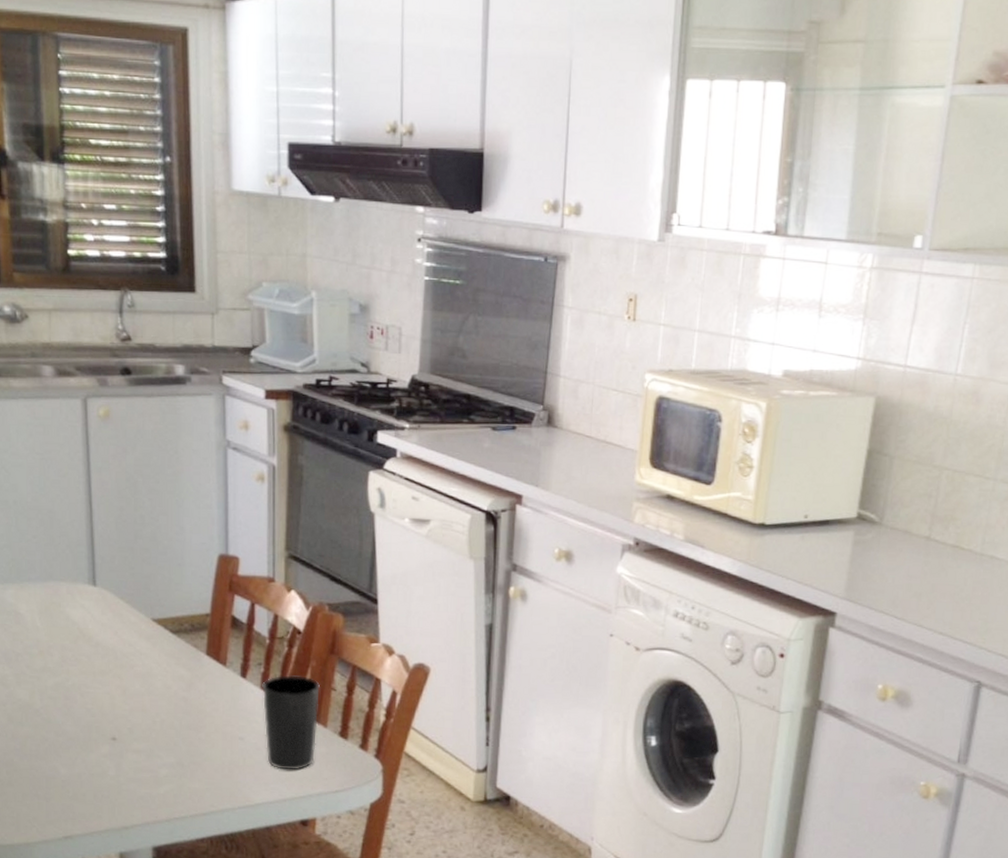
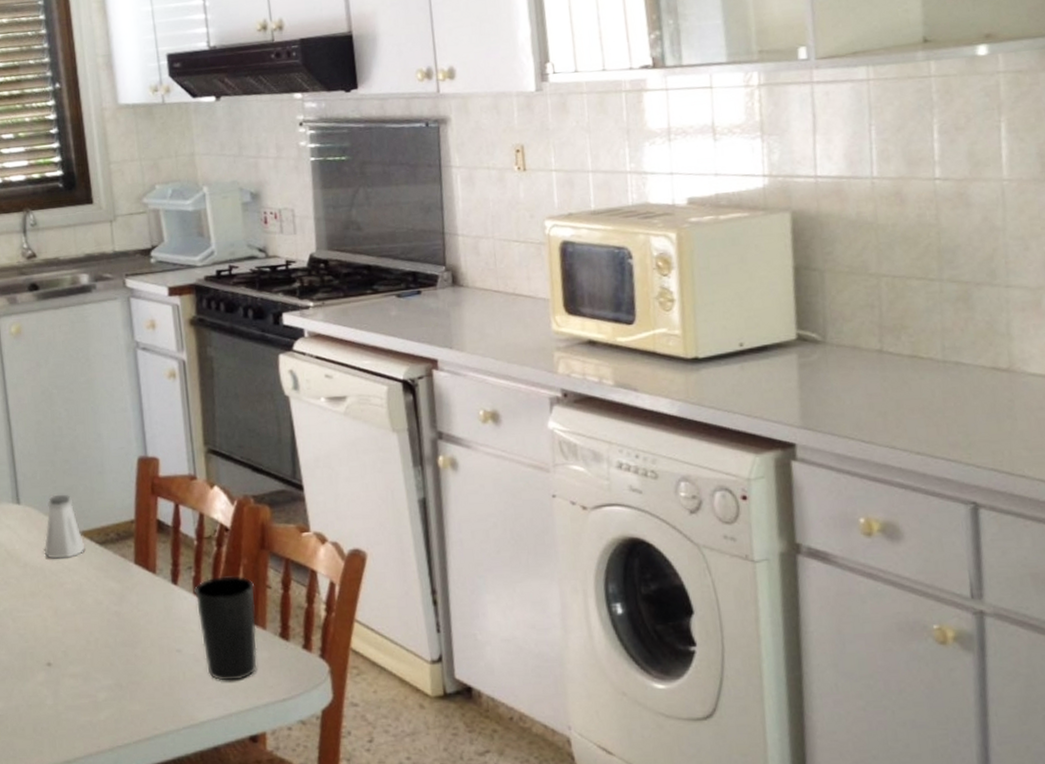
saltshaker: none [117,581,159,643] -> present [44,494,85,559]

